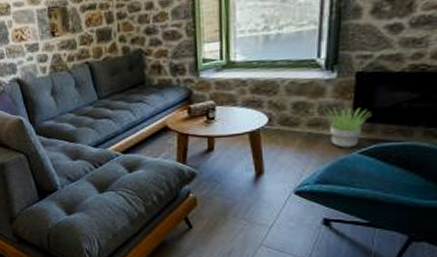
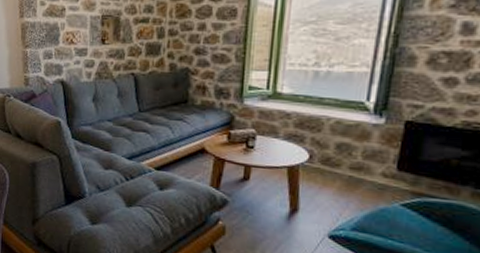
potted plant: present [323,107,373,148] -> none [367,153,419,198]

